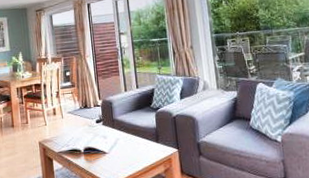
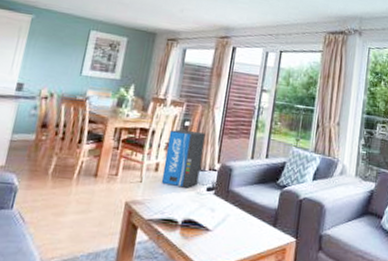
air purifier: none [56,78,88,124] -> present [161,129,206,188]

